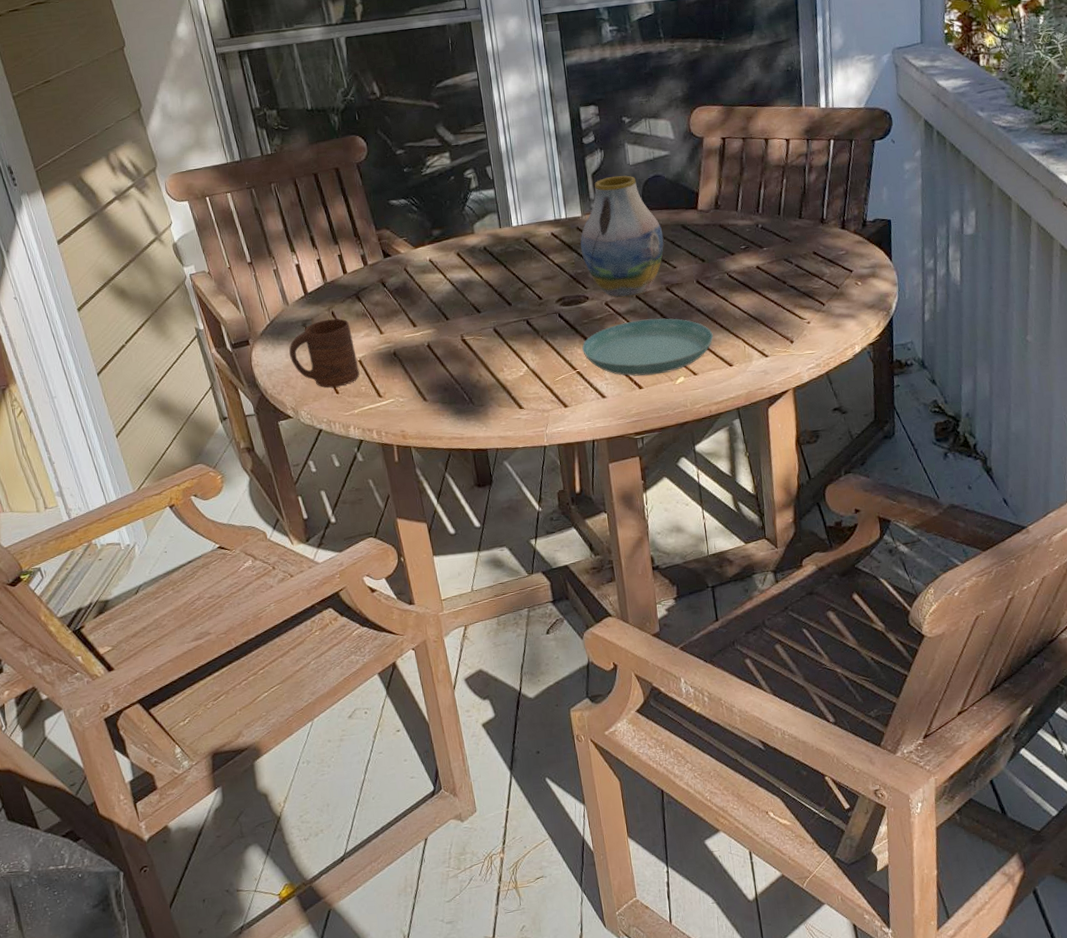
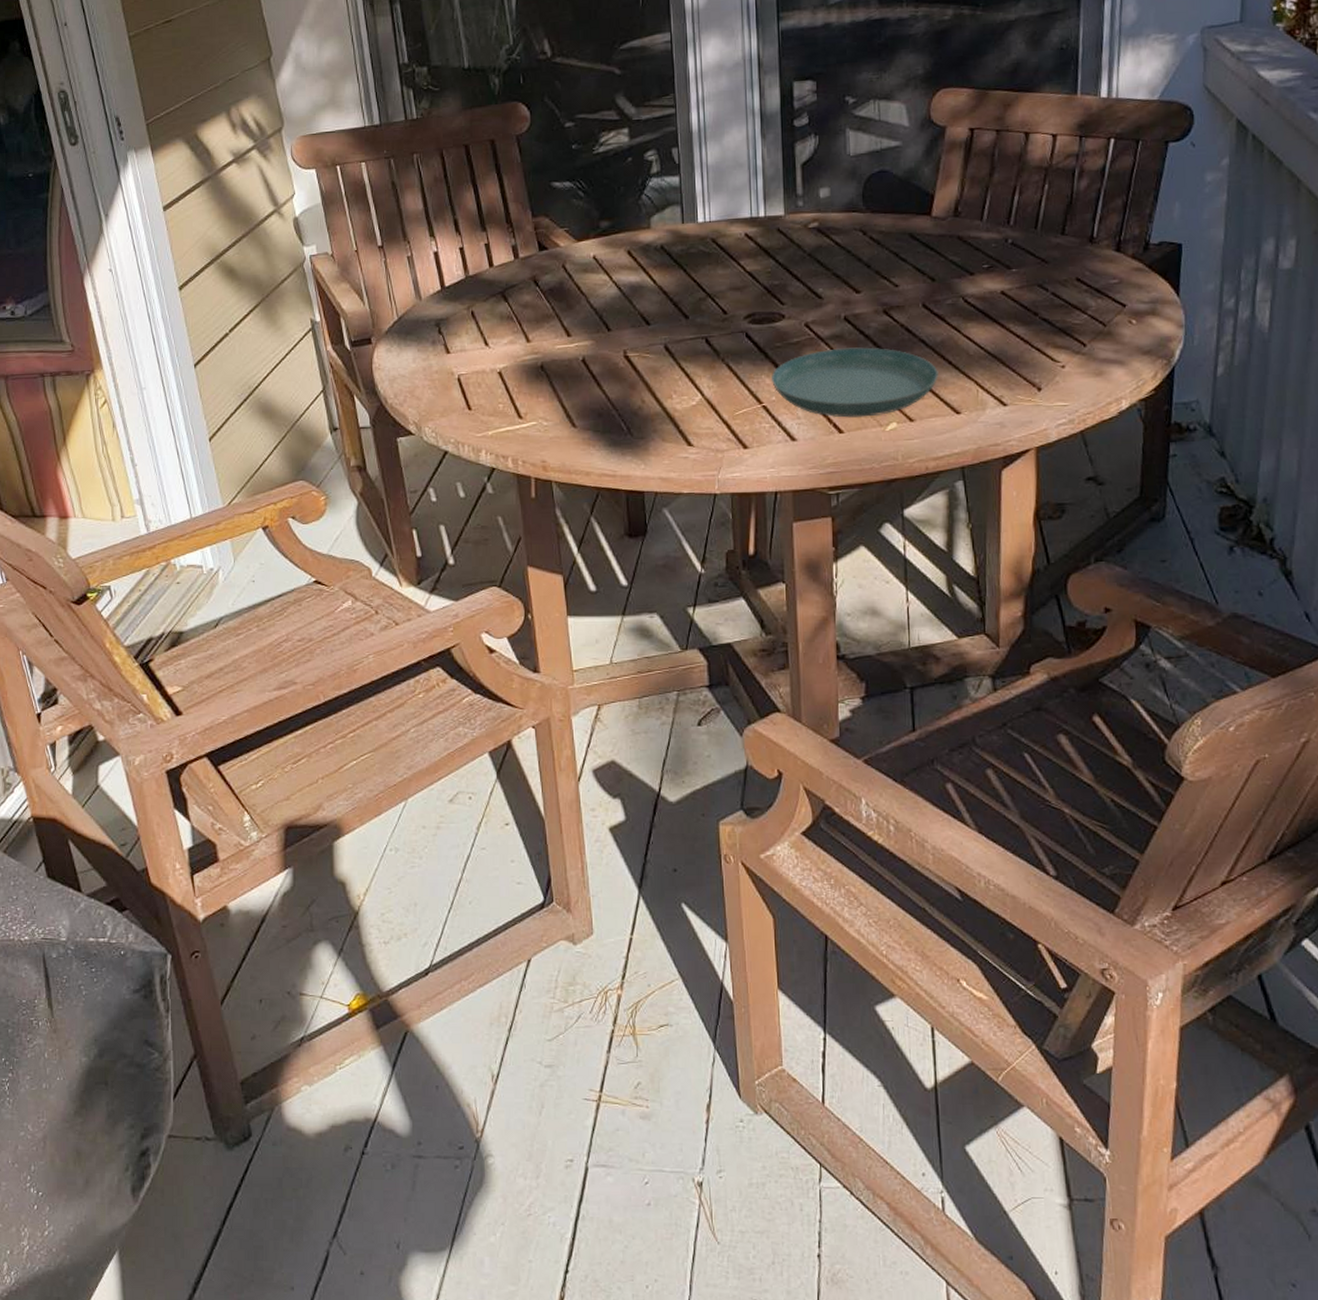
cup: present [289,318,360,388] -> none [416,319,498,403]
vase: present [580,175,664,298] -> none [780,168,886,319]

